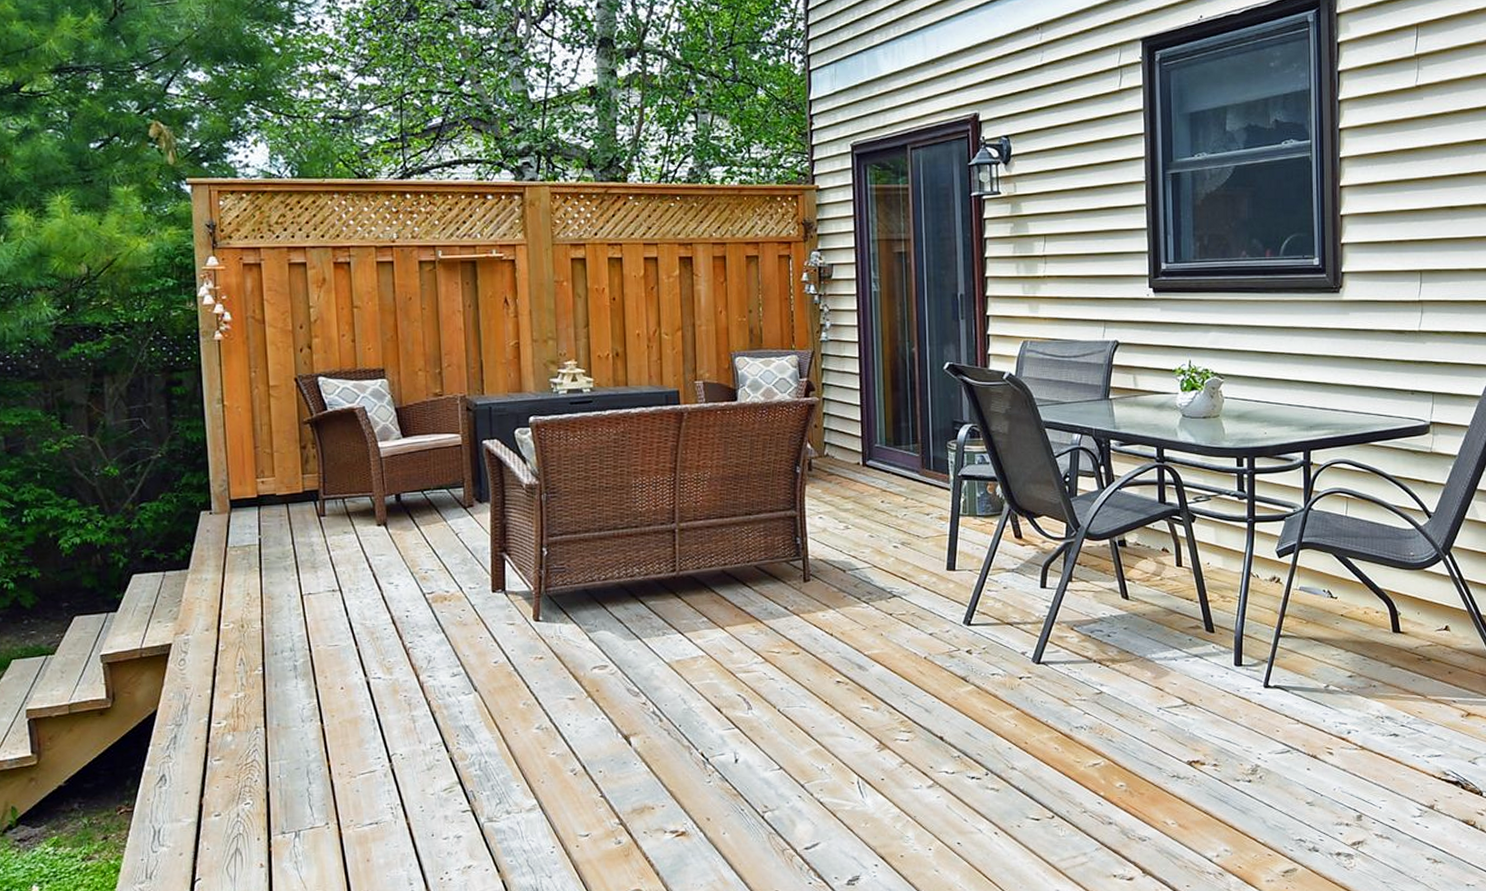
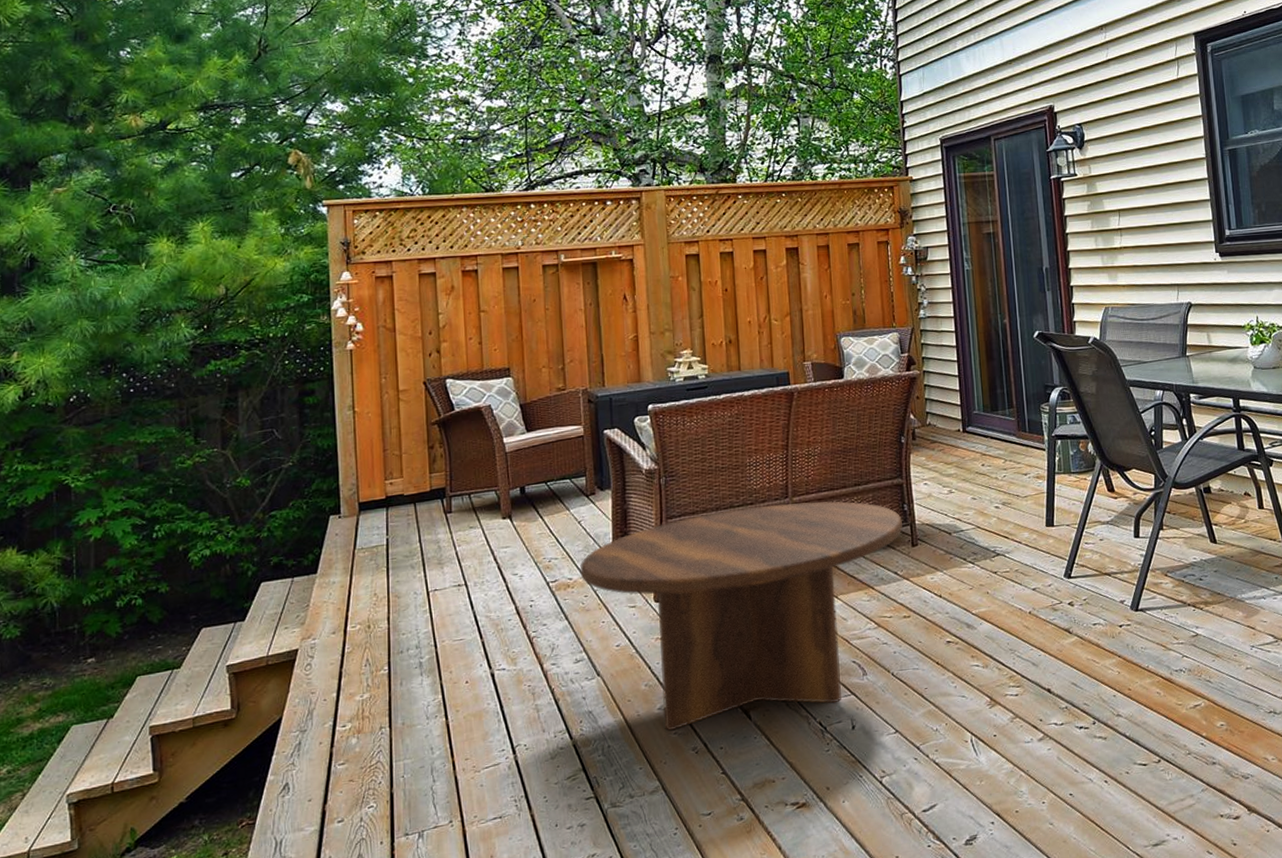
coffee table: none [457,529,796,751] -> present [580,501,904,731]

